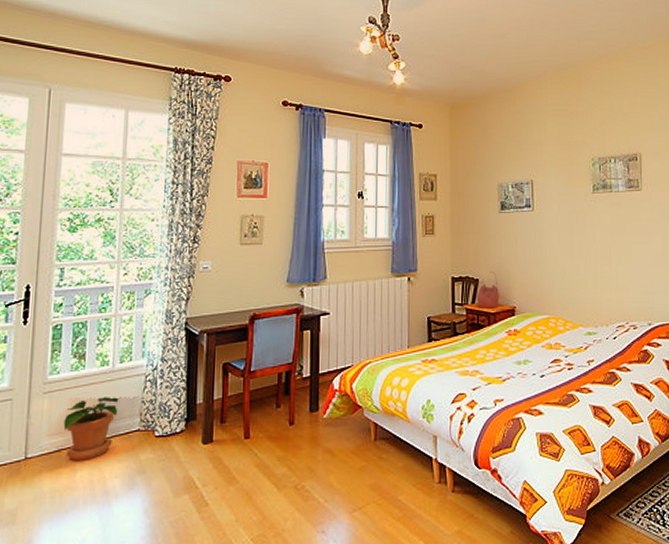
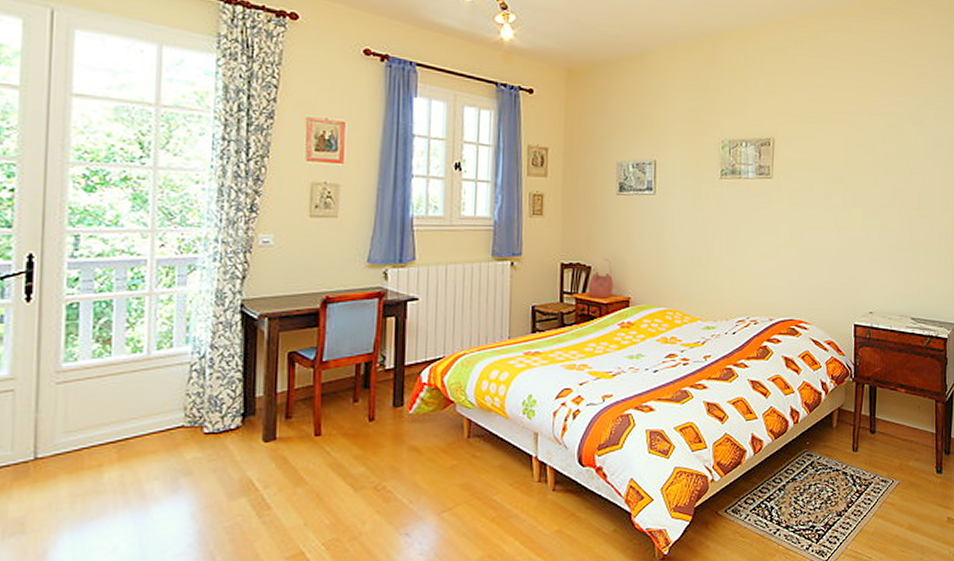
potted plant: present [63,397,119,462] -> none [84,389,157,462]

